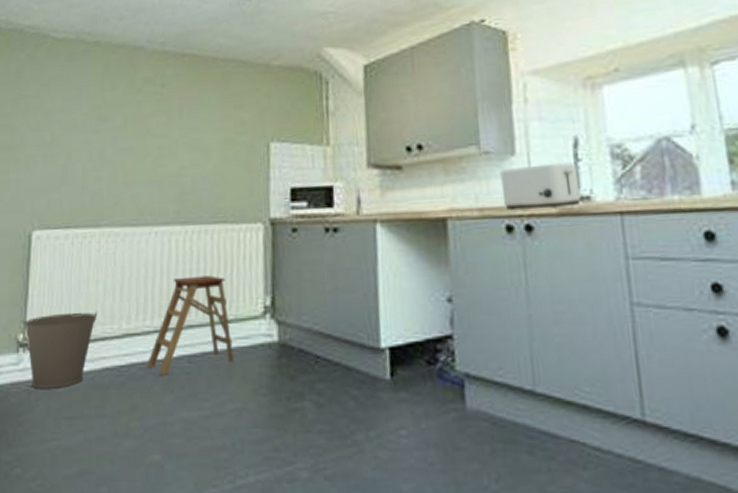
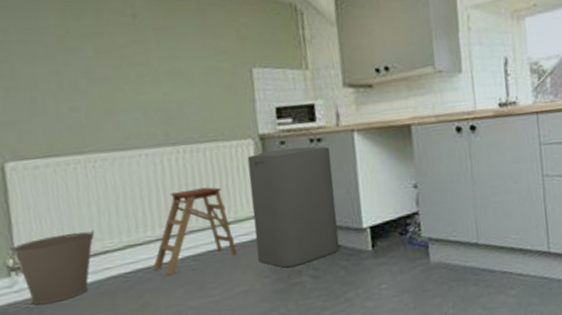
trash can: none [255,237,351,387] -> present [247,146,340,268]
toaster: present [500,162,581,211] -> none [451,77,510,116]

